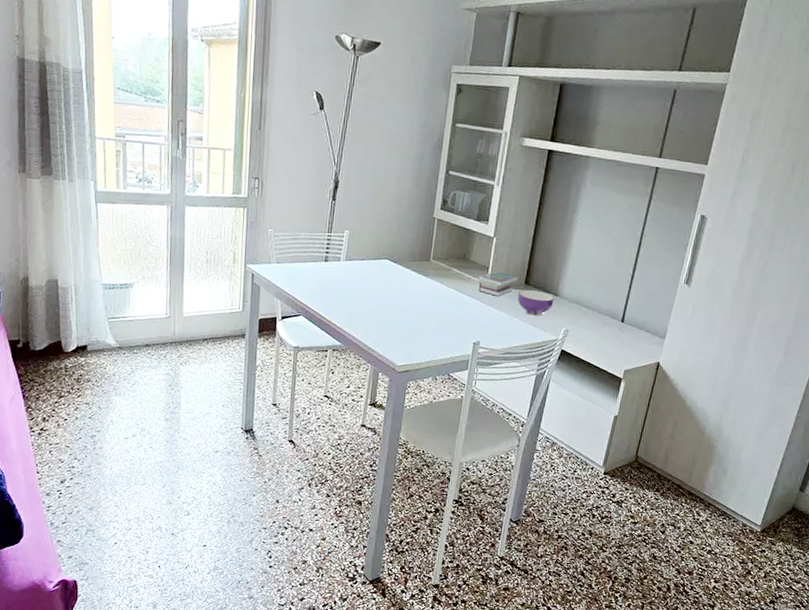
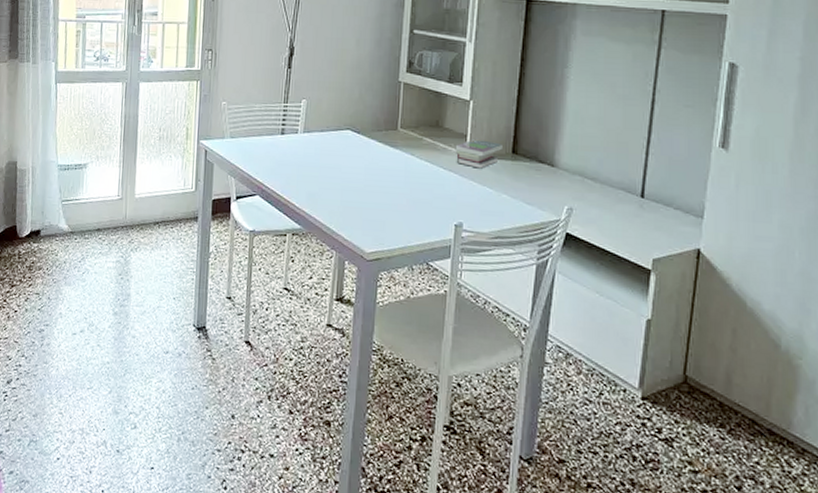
bowl: present [517,289,555,317] -> none [505,159,551,193]

